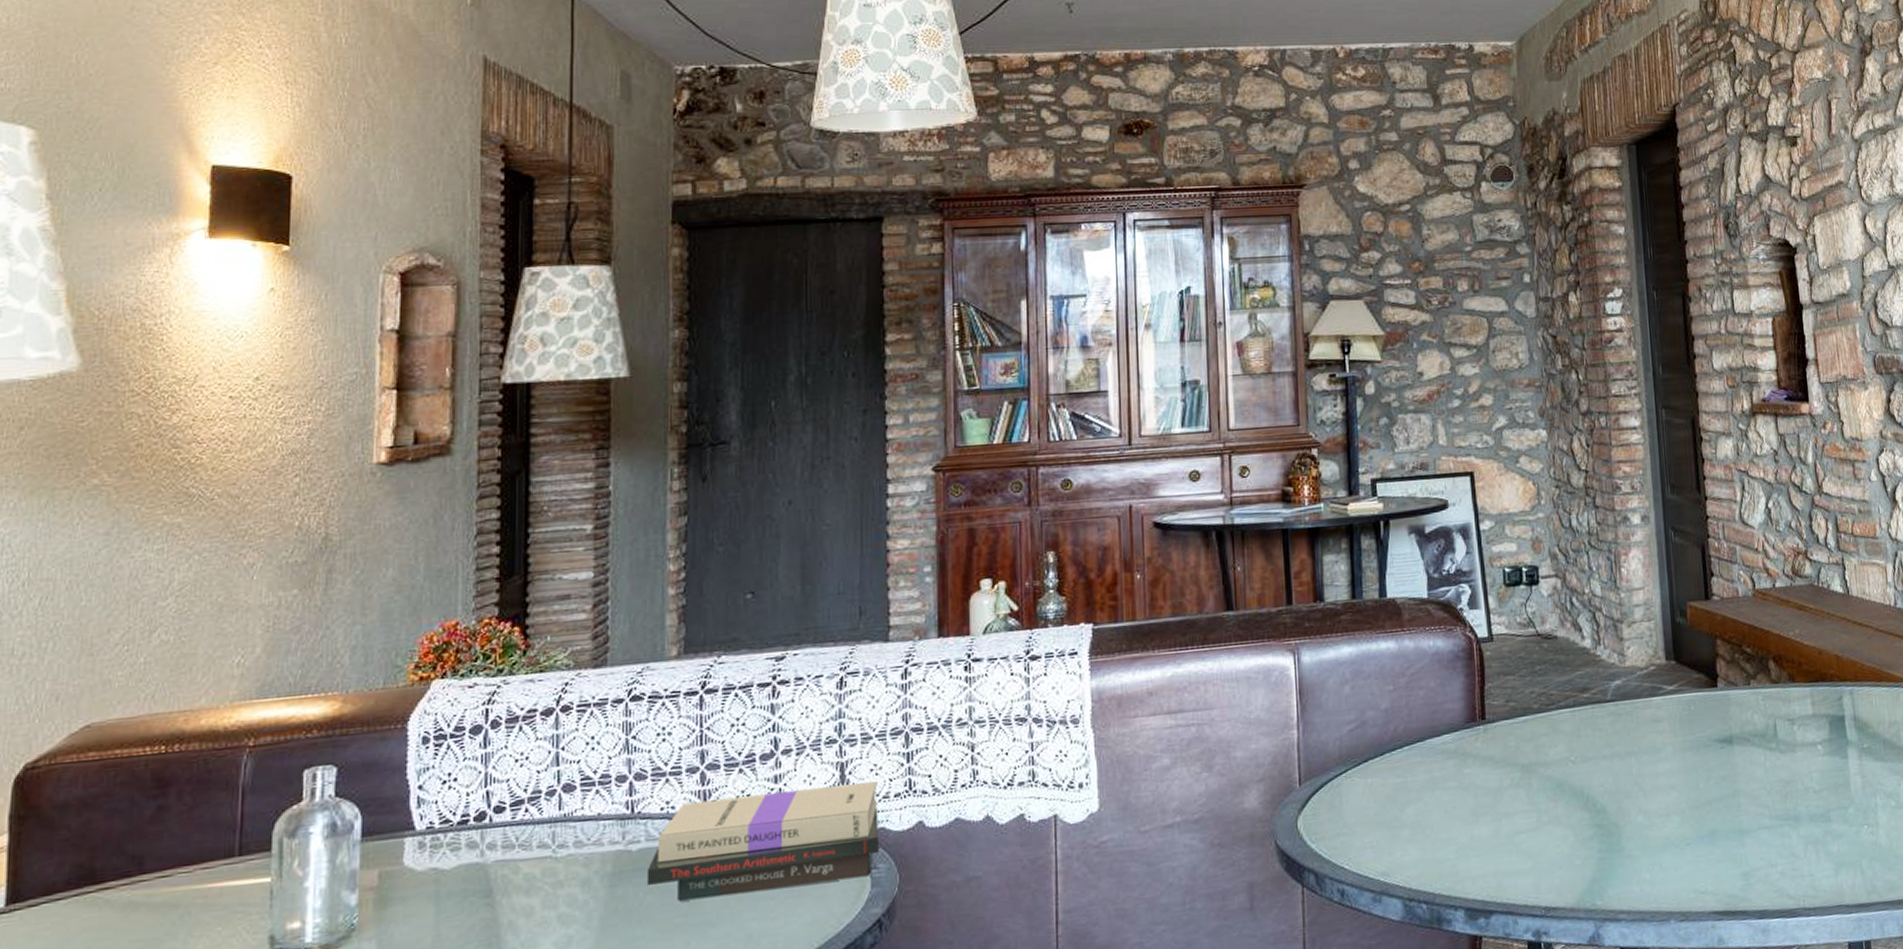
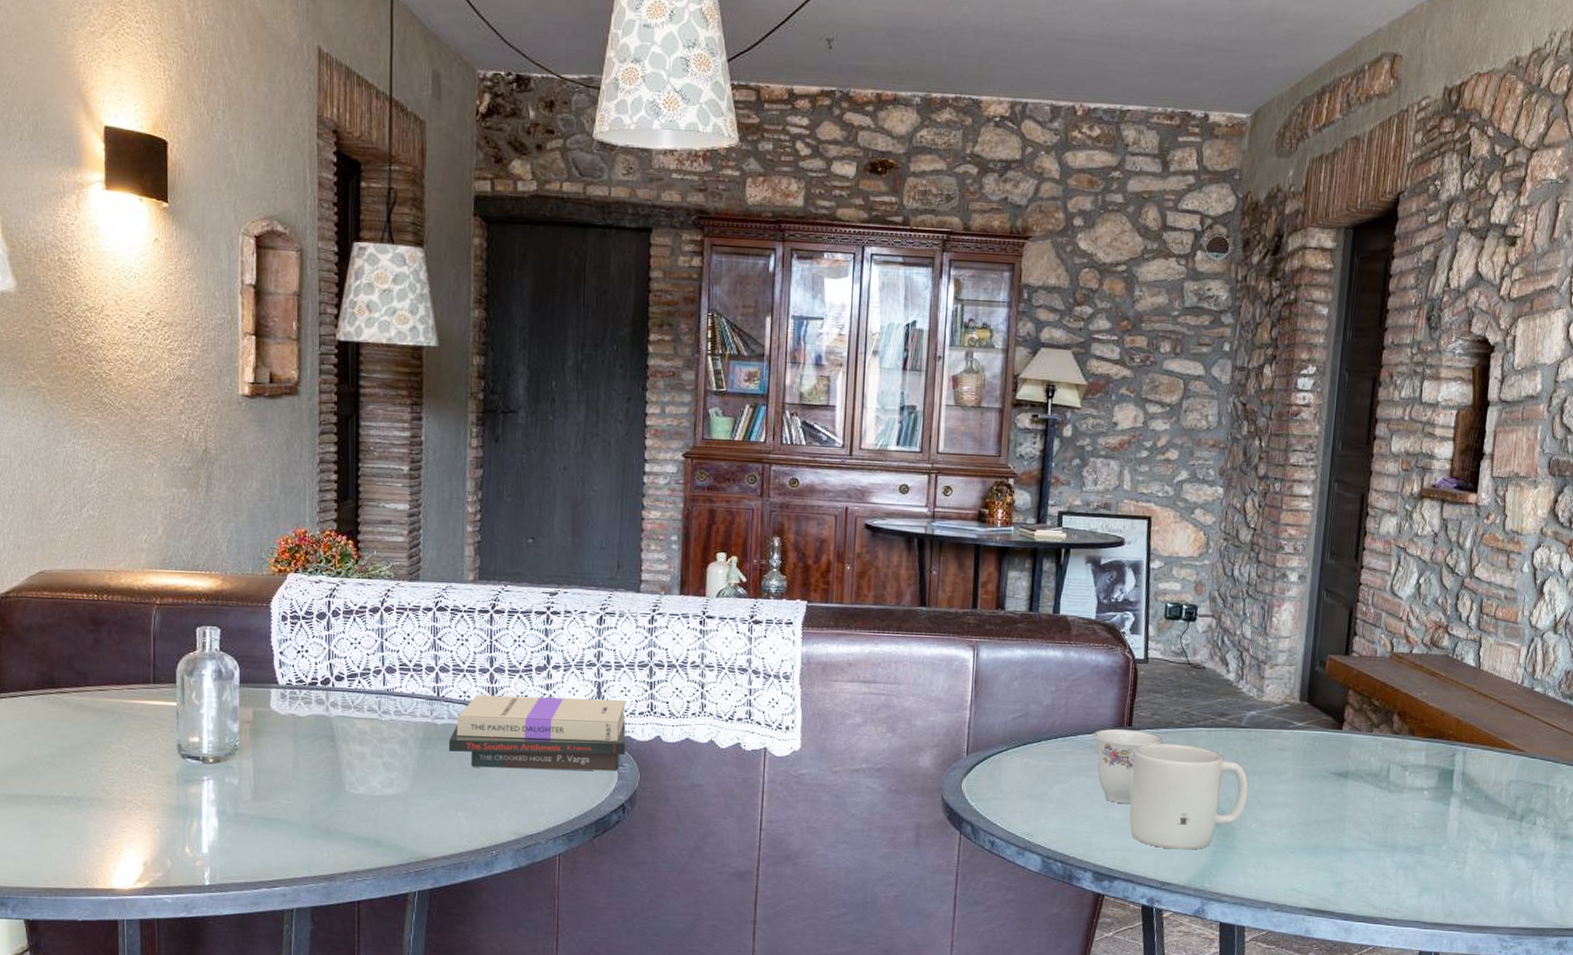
teacup: none [1443,723,1522,817] -> present [1093,729,1162,804]
mug: none [1490,732,1628,865] -> present [1129,743,1249,850]

